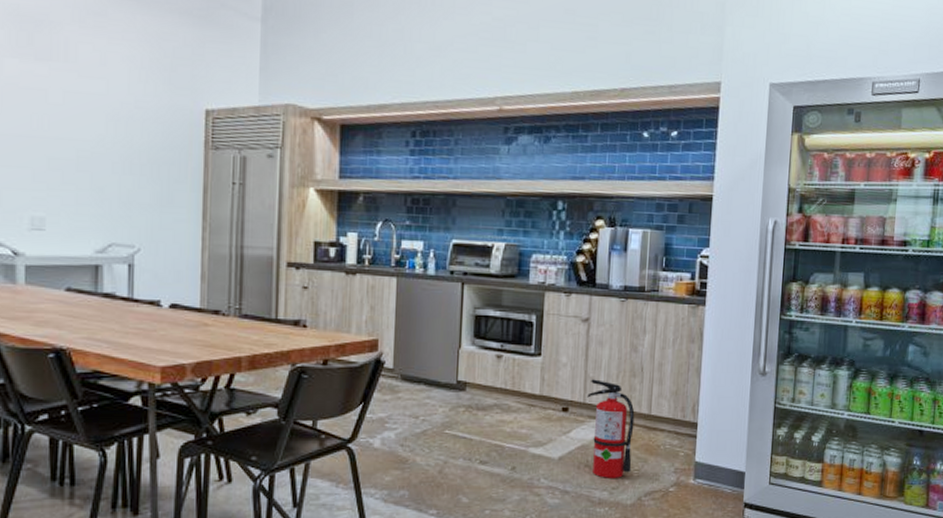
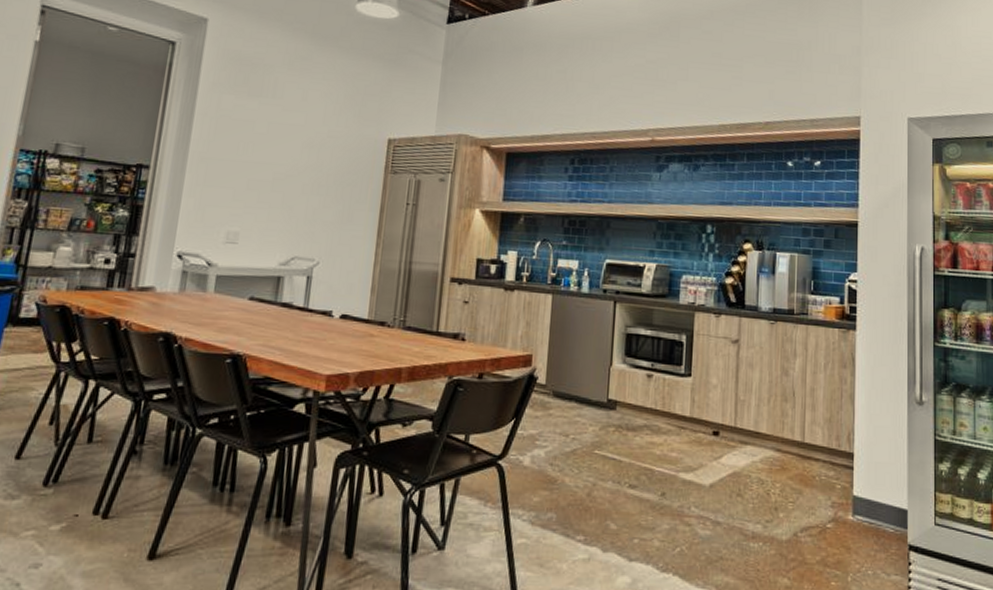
fire extinguisher: present [587,379,635,478] -> none [738,402,788,510]

